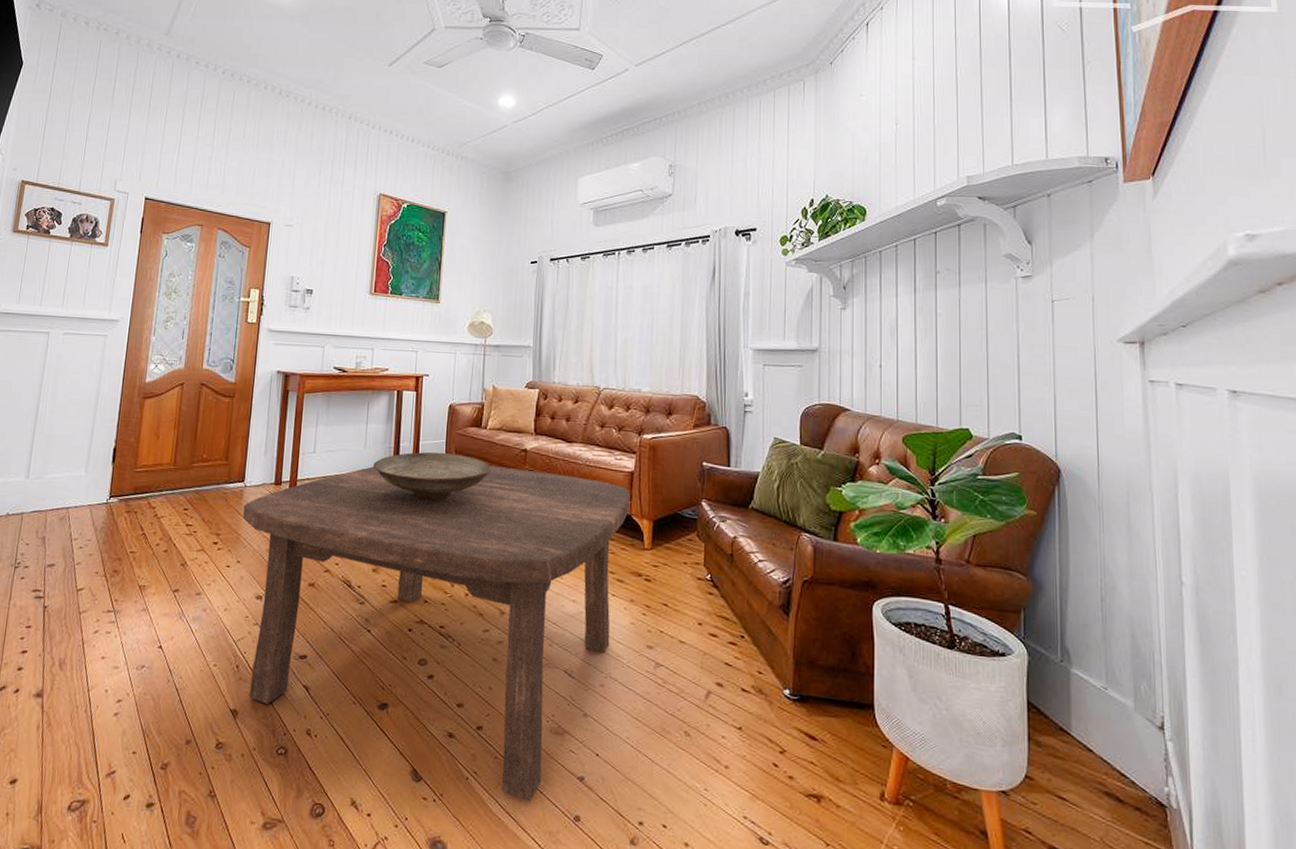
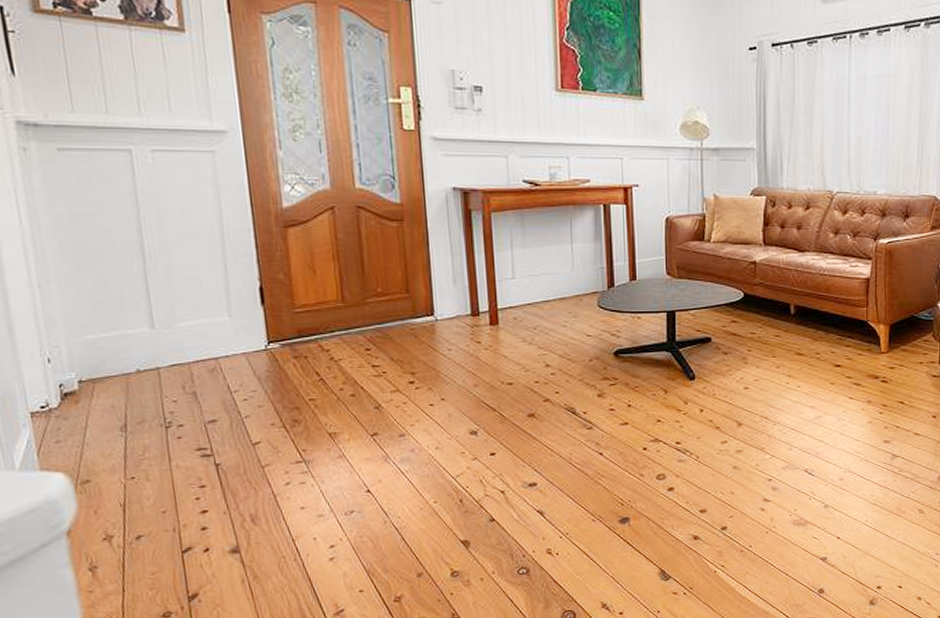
coffee table: present [243,466,631,802] -> none [438,281,867,583]
decorative bowl: present [373,451,492,501] -> none [585,270,719,321]

